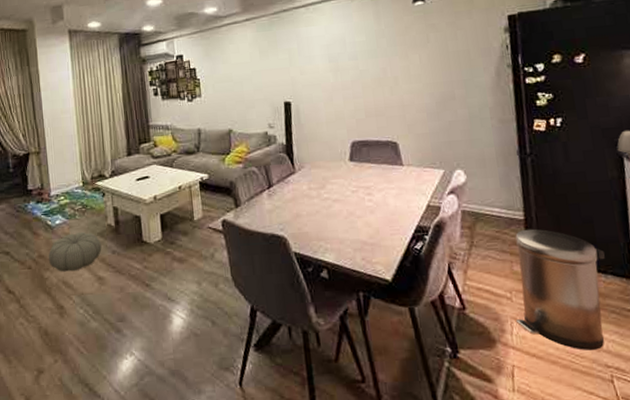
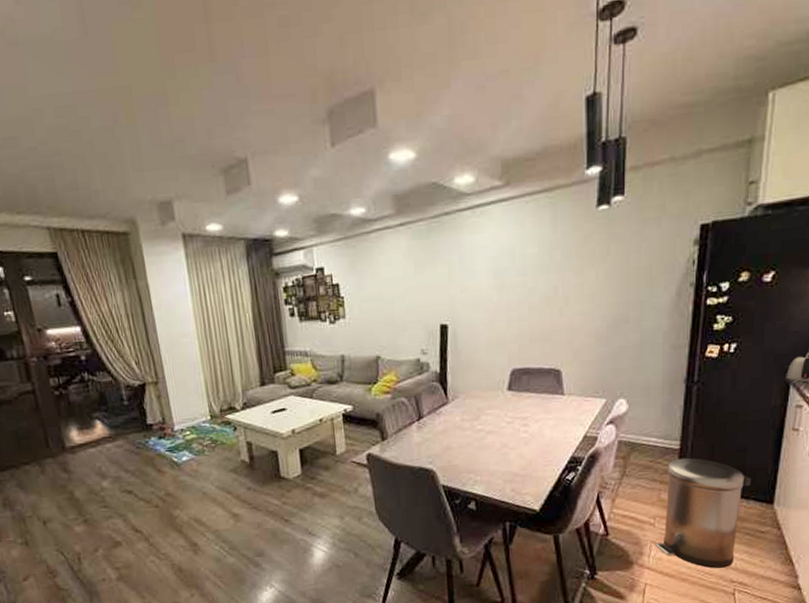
pouf: present [48,231,102,272] -> none [176,468,236,510]

